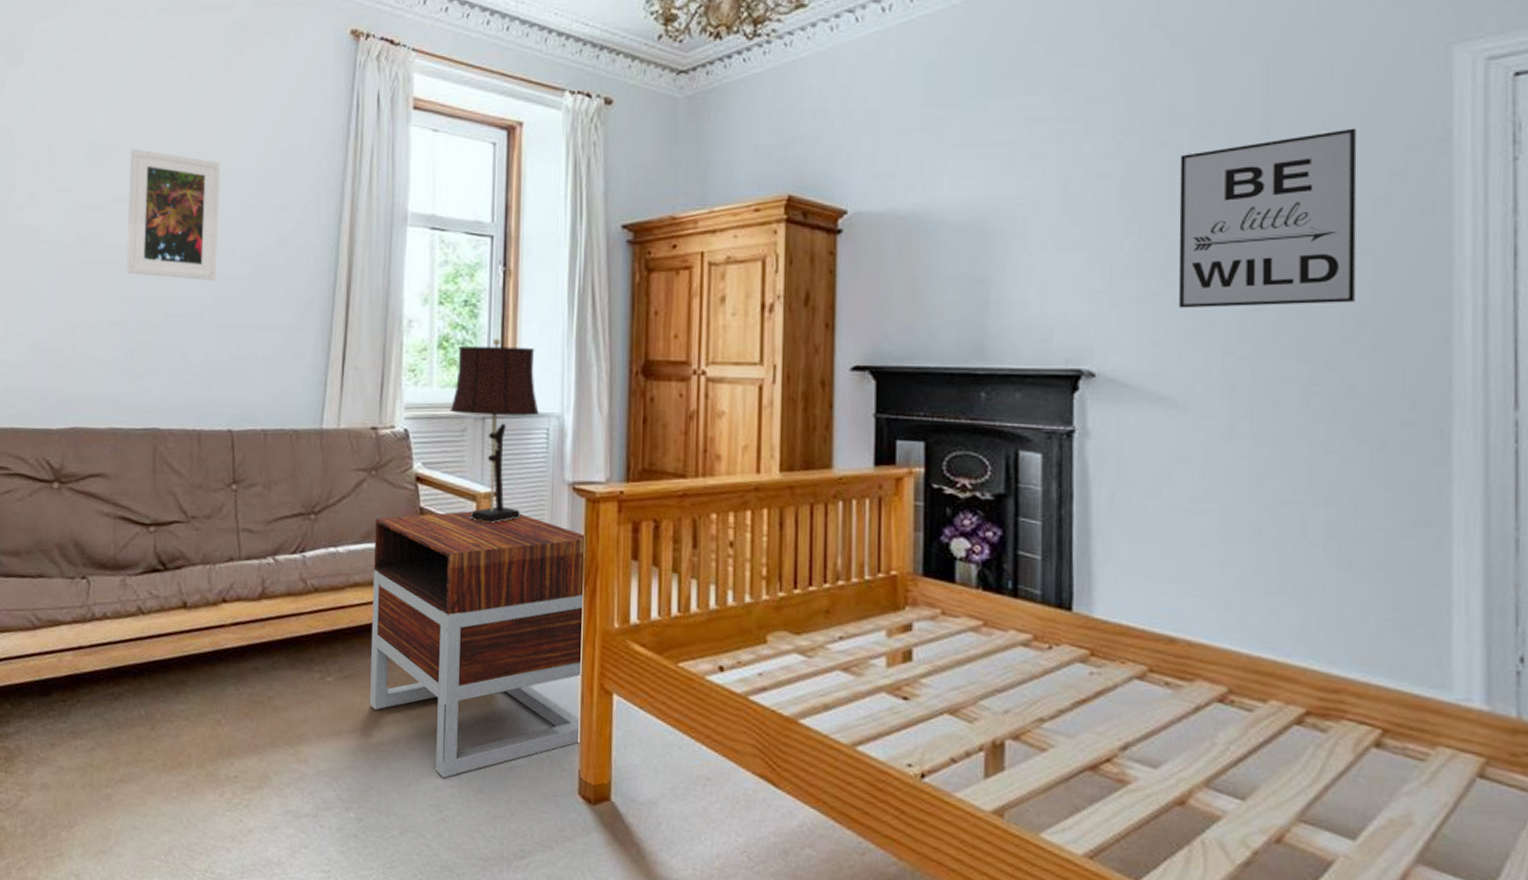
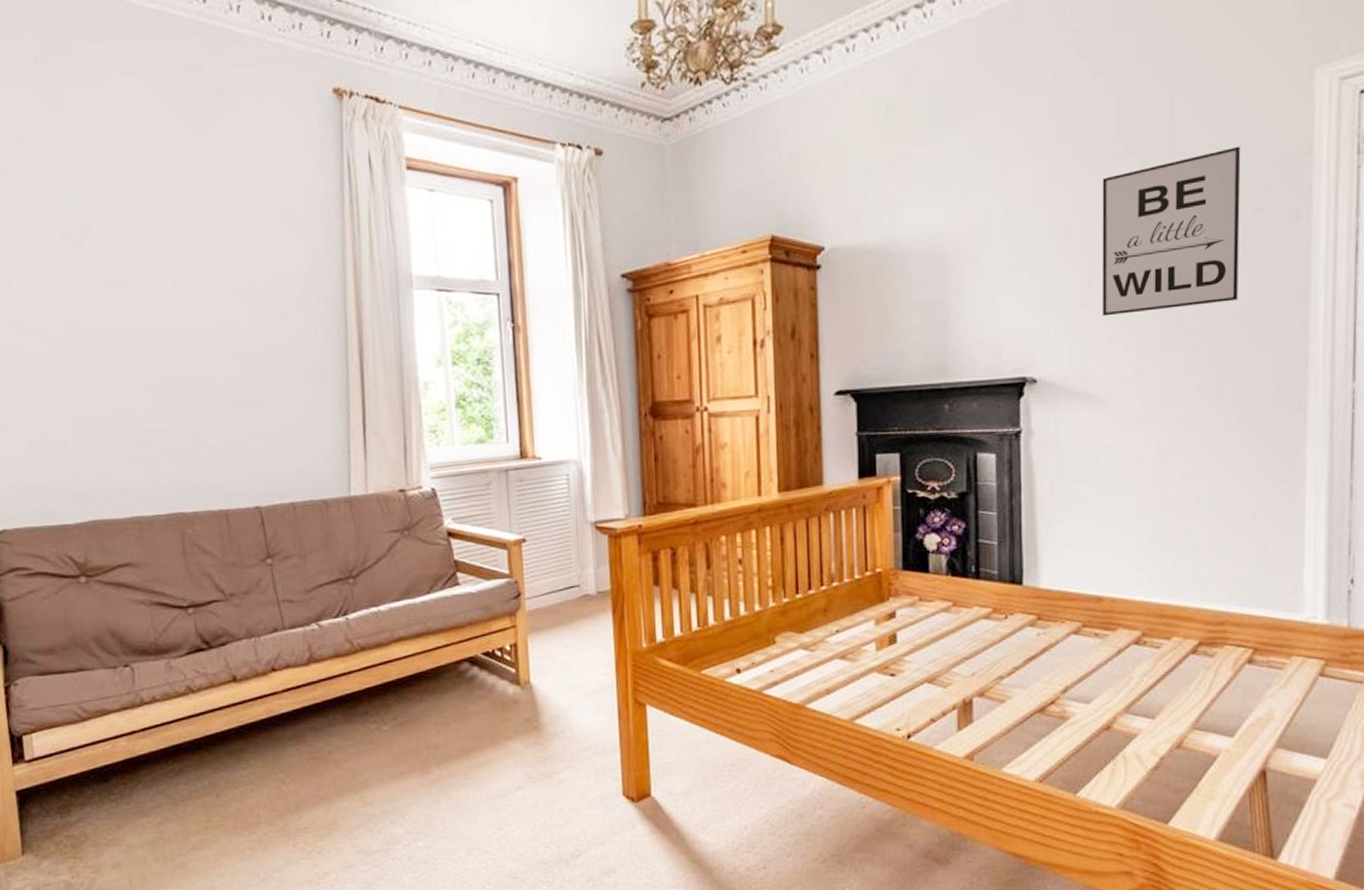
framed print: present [126,149,221,280] -> none [112,226,224,360]
nightstand: present [370,511,587,778] -> none [412,556,621,799]
table lamp: present [450,338,539,524] -> none [473,393,558,568]

